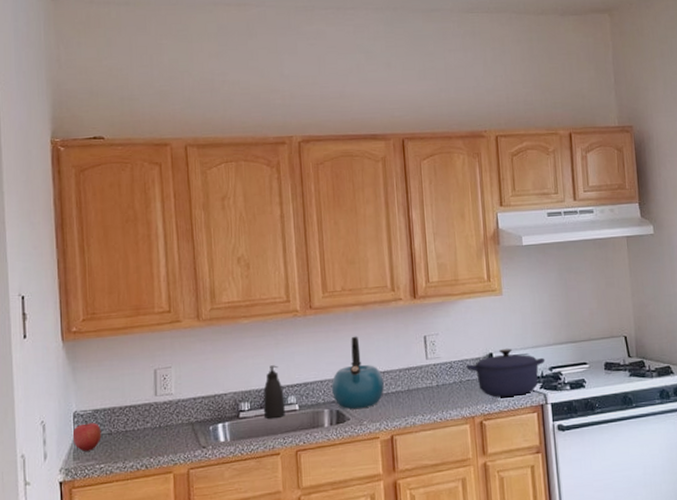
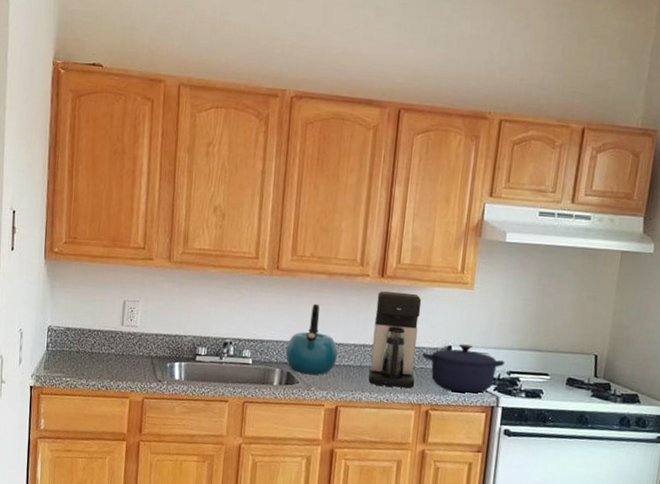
fruit: present [72,421,102,451] -> none [45,336,71,364]
soap dispenser: present [263,365,285,418] -> none [219,317,240,368]
coffee maker: none [413,308,465,406] -> present [368,291,422,389]

